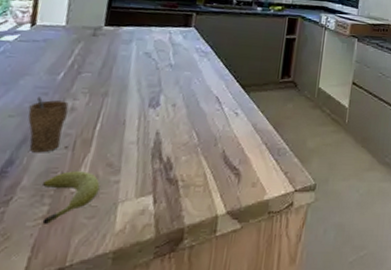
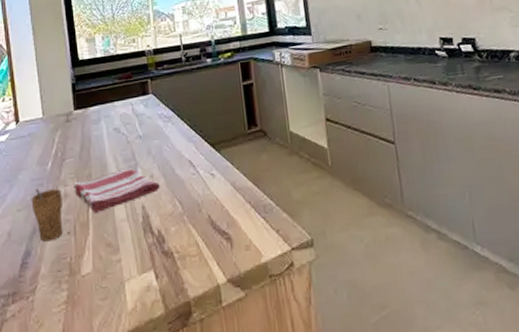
fruit: present [42,171,100,224] -> none [58,254,105,309]
dish towel: none [84,93,181,133] -> present [73,168,160,214]

